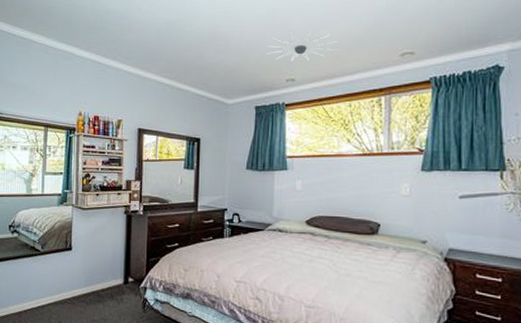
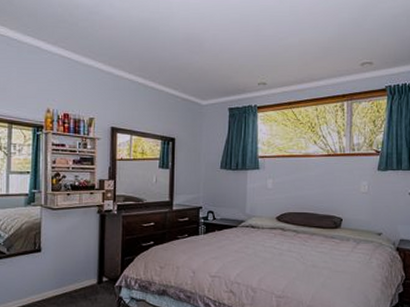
ceiling light: present [264,29,340,63] -> none [237,35,308,67]

